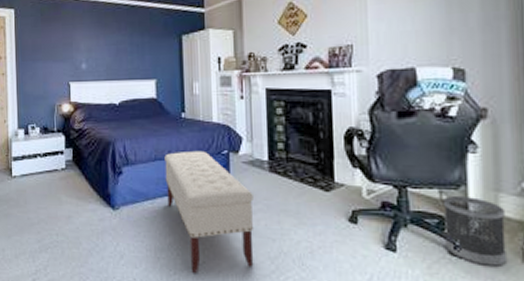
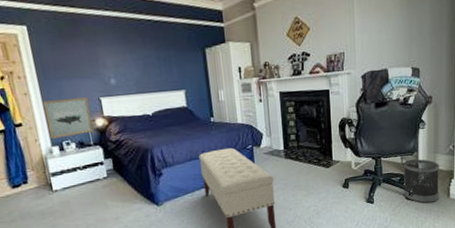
wall art: none [16,81,58,121] -> present [42,97,93,139]

